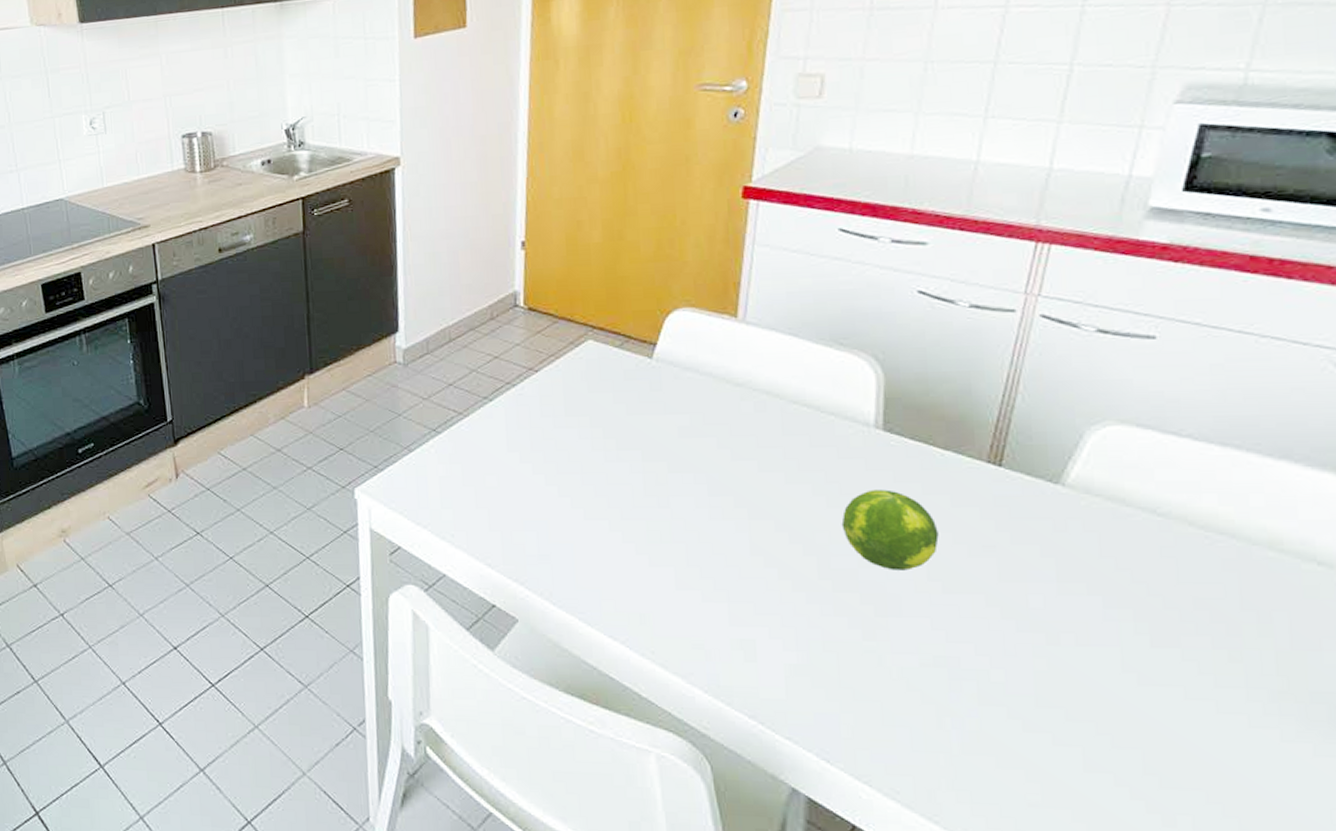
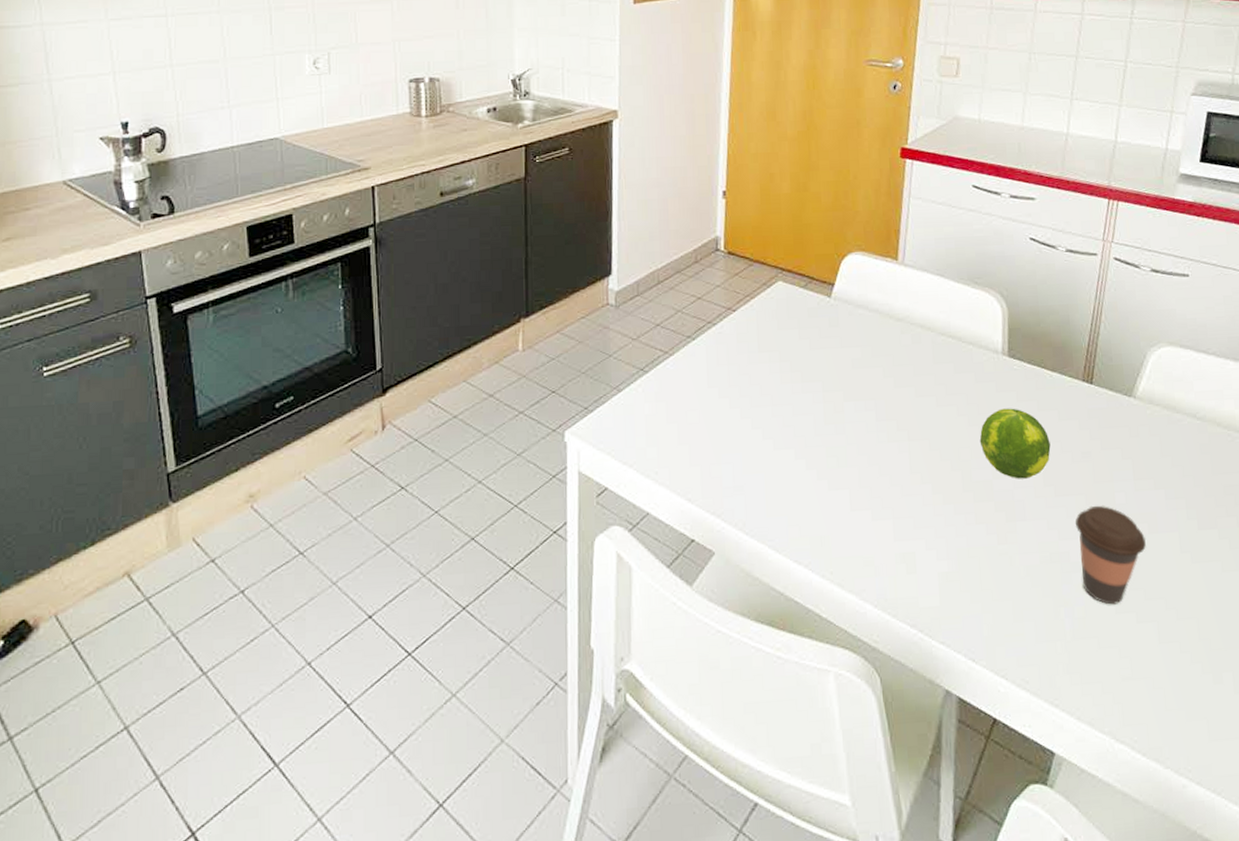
coffee cup: none [971,607,1071,722] -> present [1075,505,1146,605]

